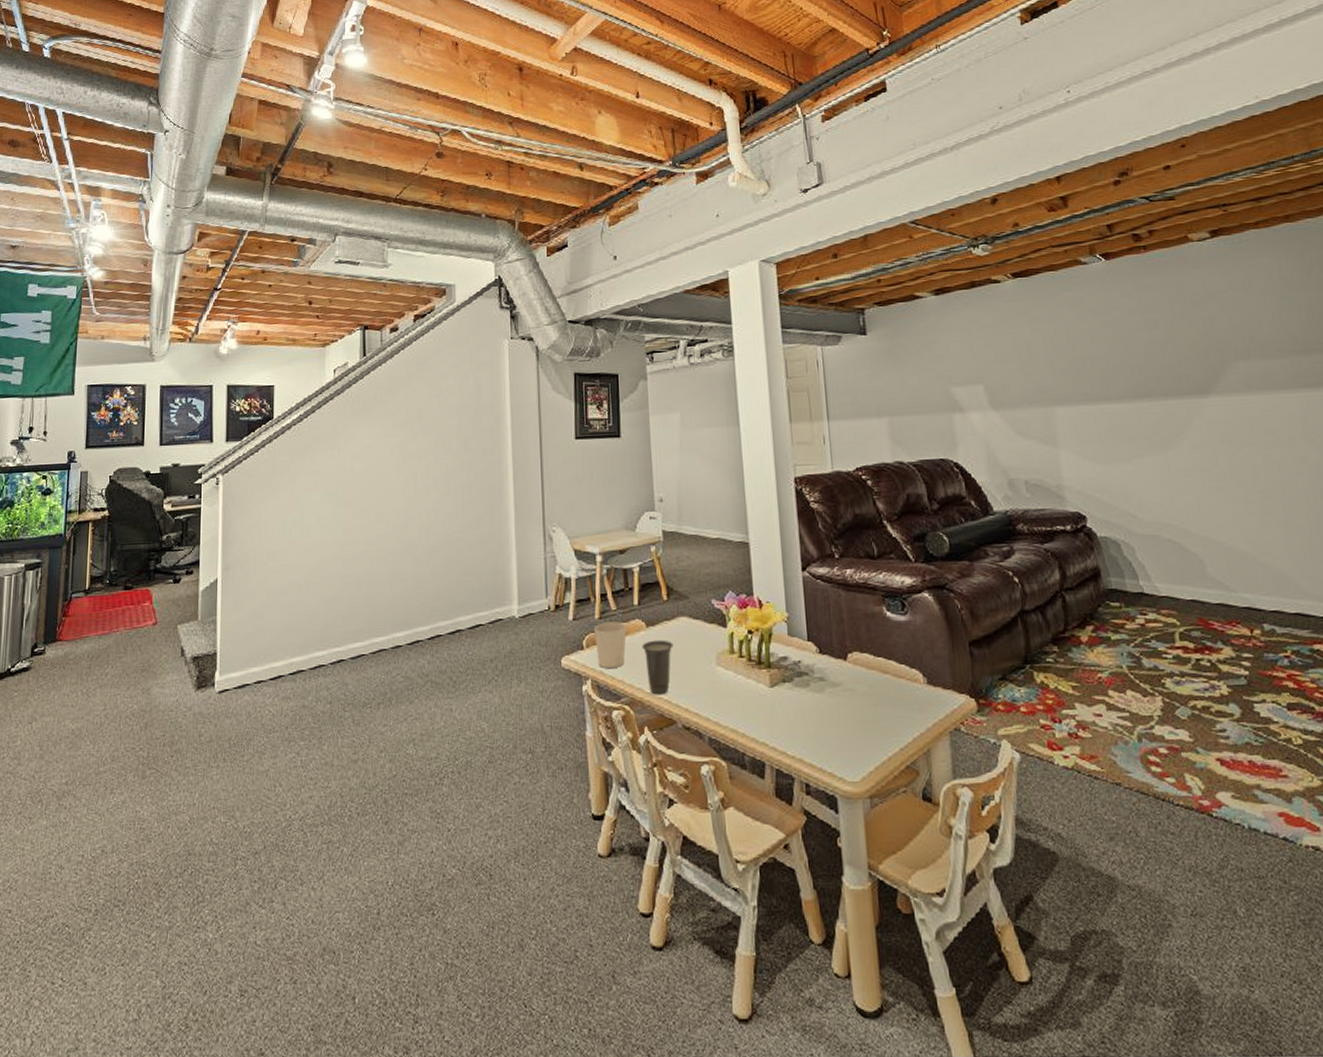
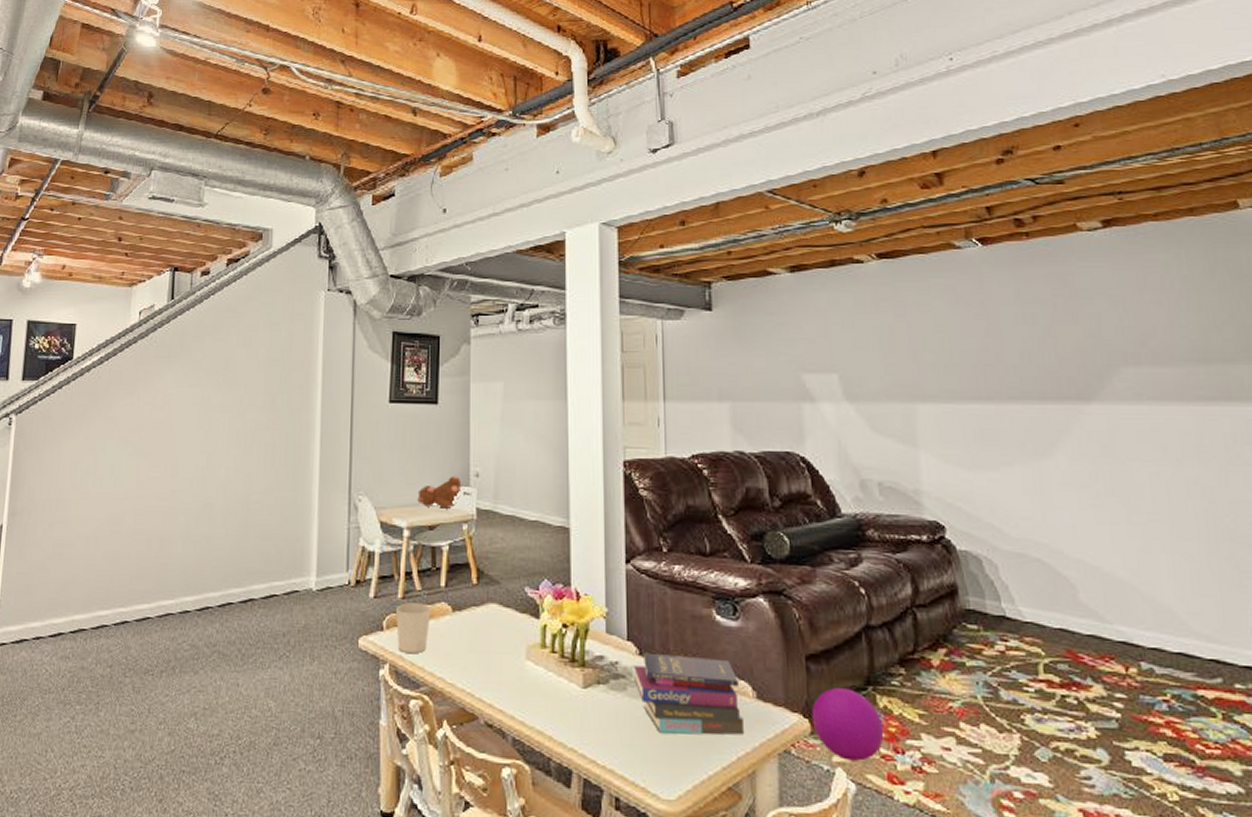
teddy bear: none [607,502,647,533] -> present [417,475,460,509]
cup: present [641,639,674,695] -> none [446,626,481,687]
books: none [815,650,918,722] -> present [634,652,744,735]
ball: none [977,667,1043,733] -> present [811,687,884,761]

